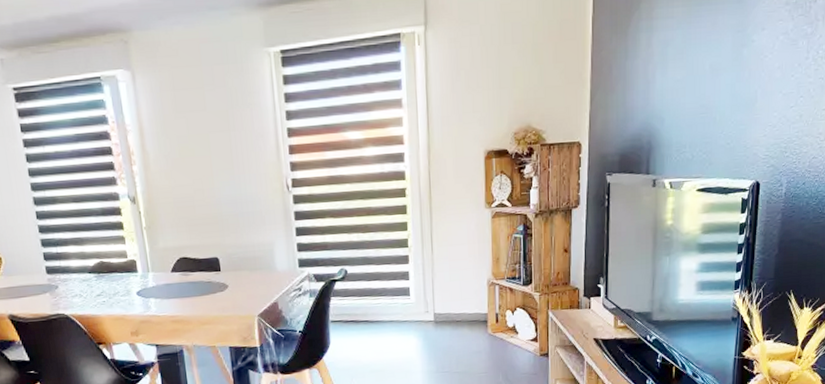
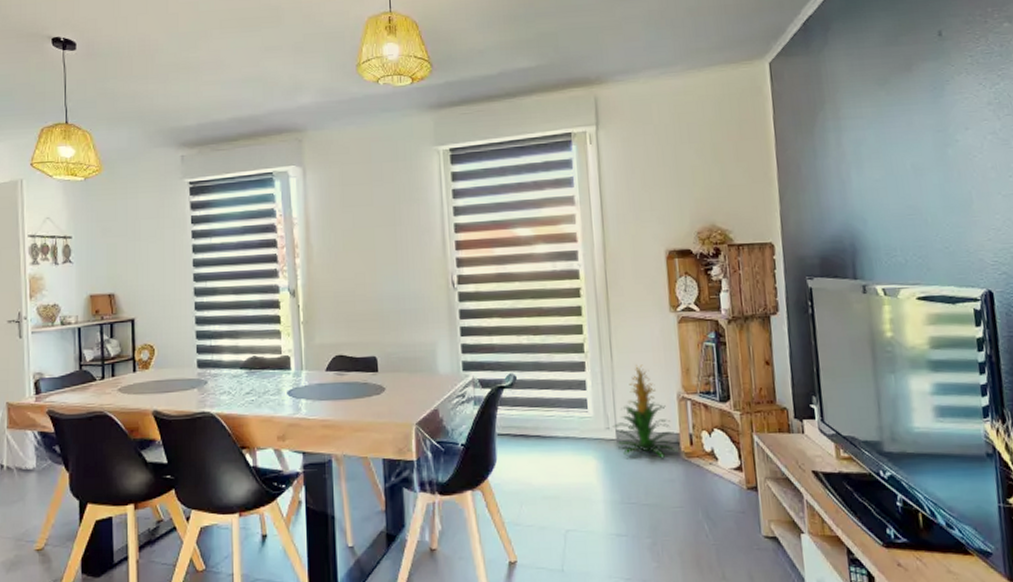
indoor plant: none [431,256,486,335] -> present [612,364,679,459]

